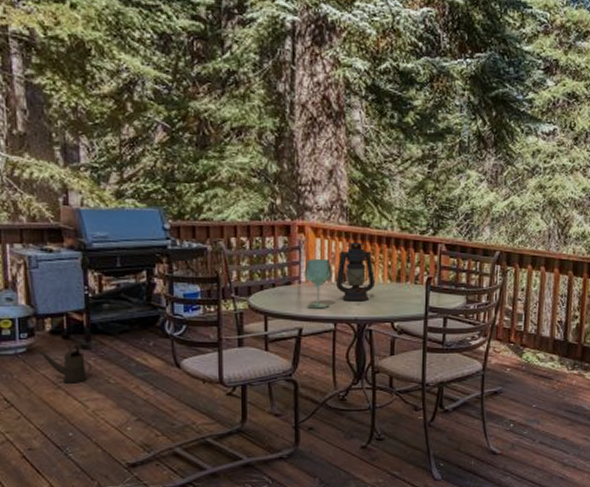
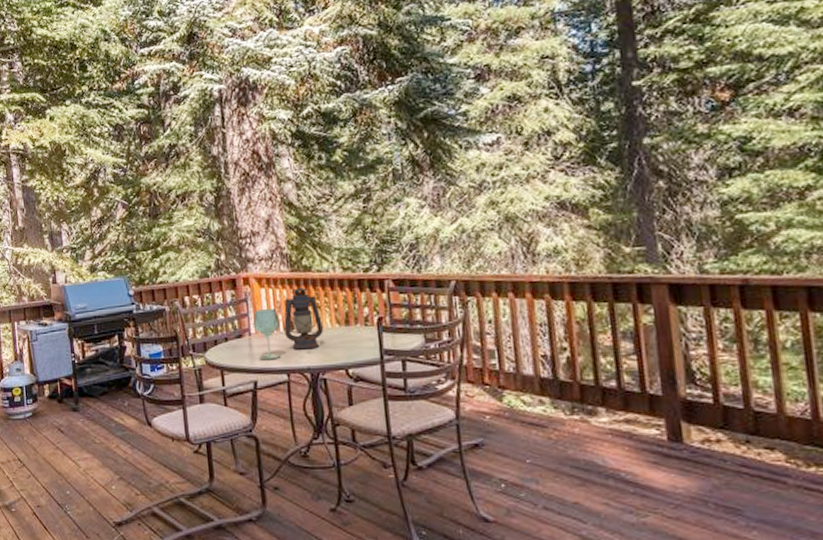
watering can: present [39,345,92,383] -> none [42,407,81,444]

